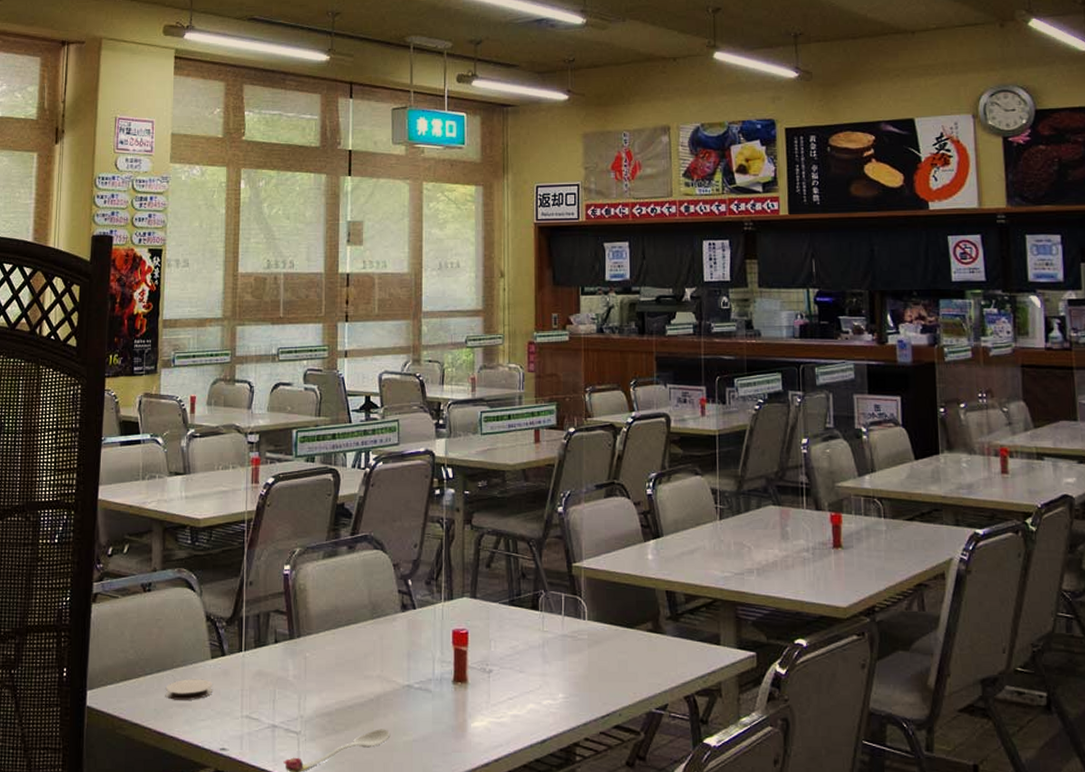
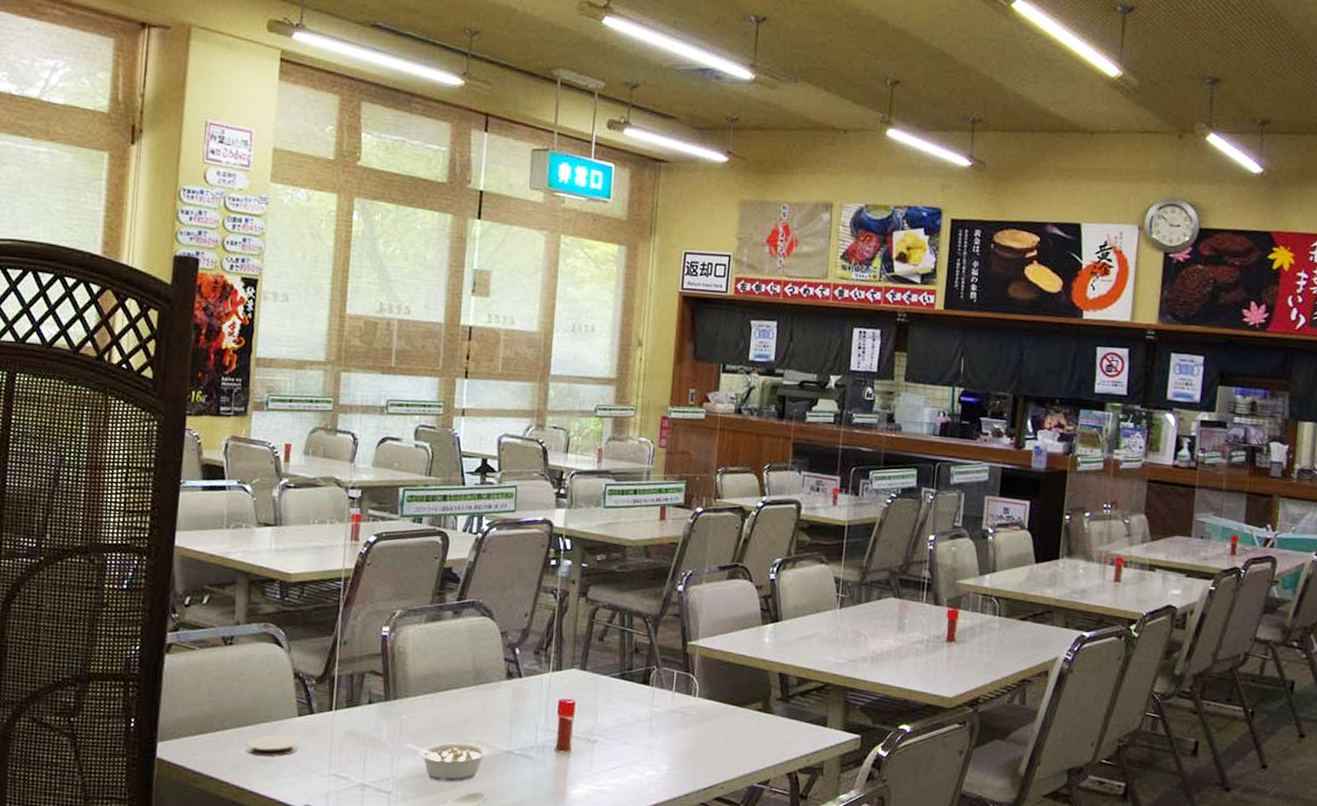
legume: none [311,679,389,720] -> present [406,742,489,782]

